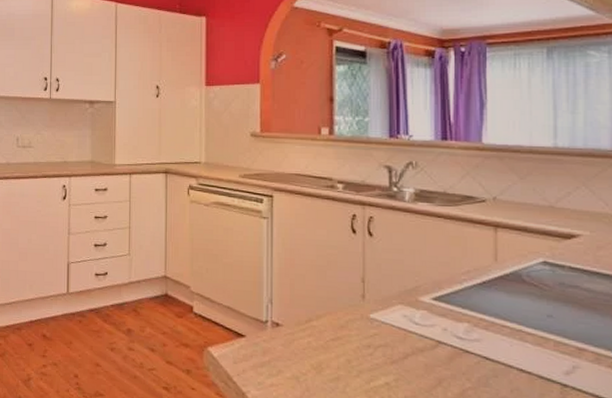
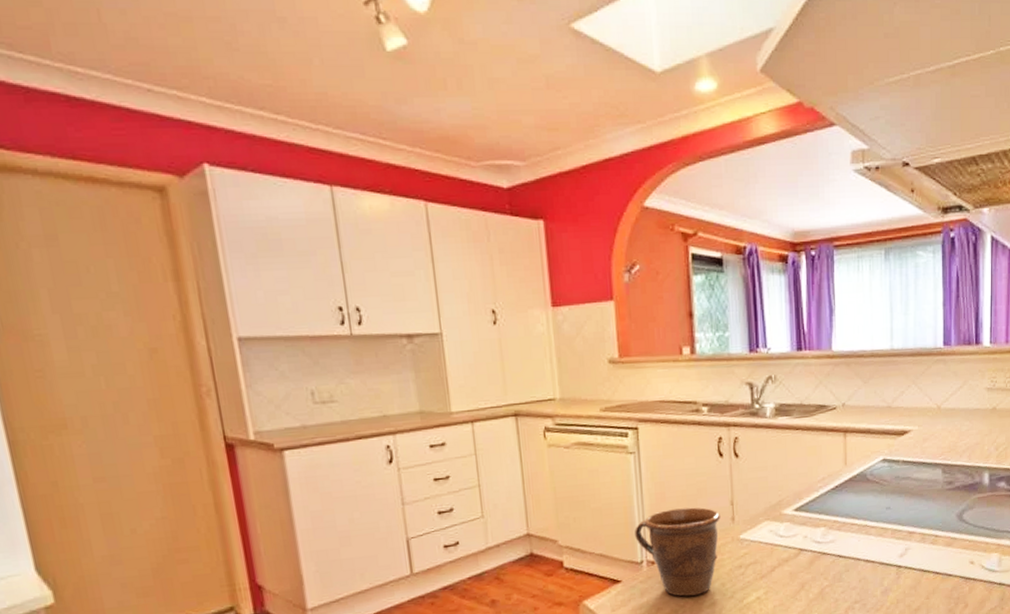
mug: none [262,276,350,366] -> present [635,507,720,597]

